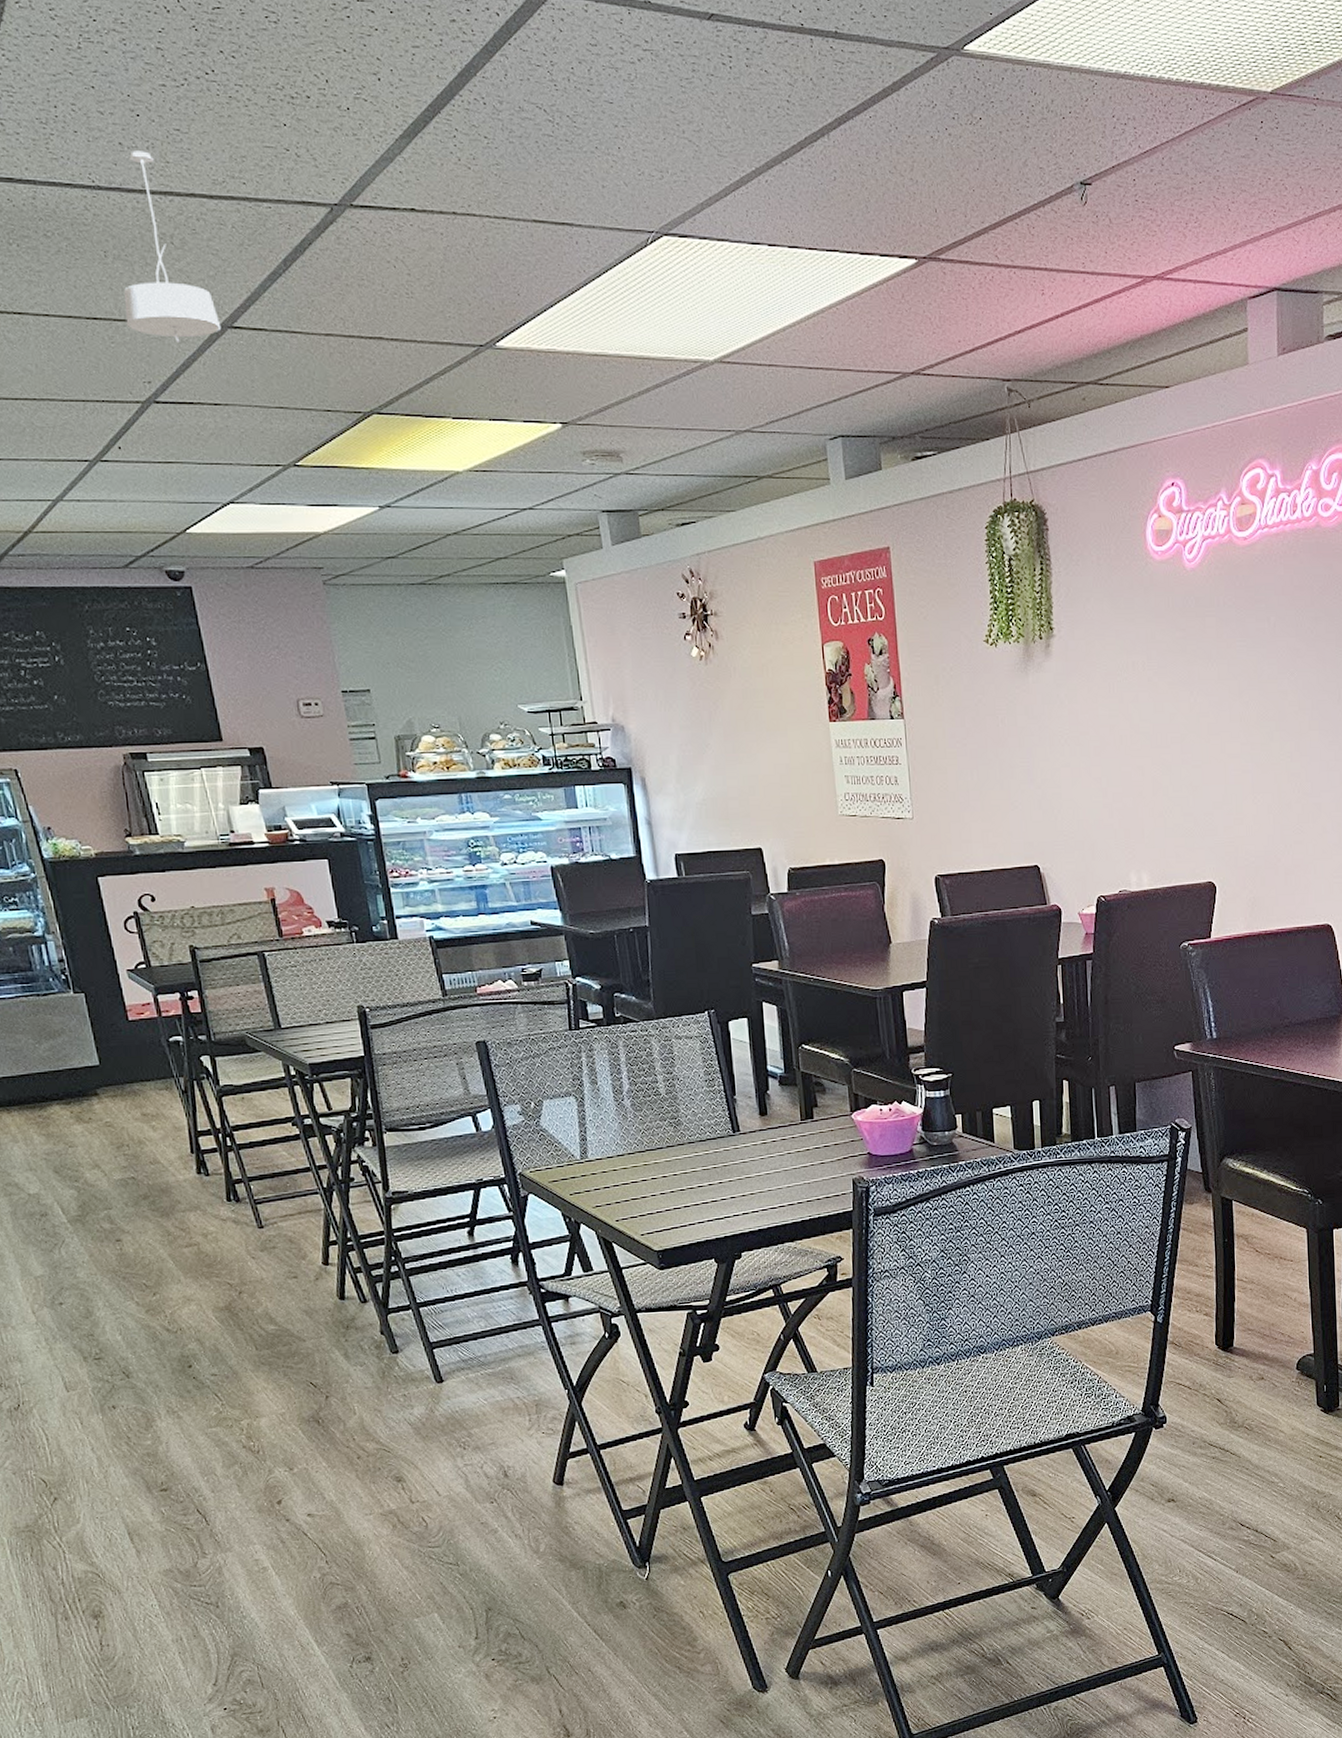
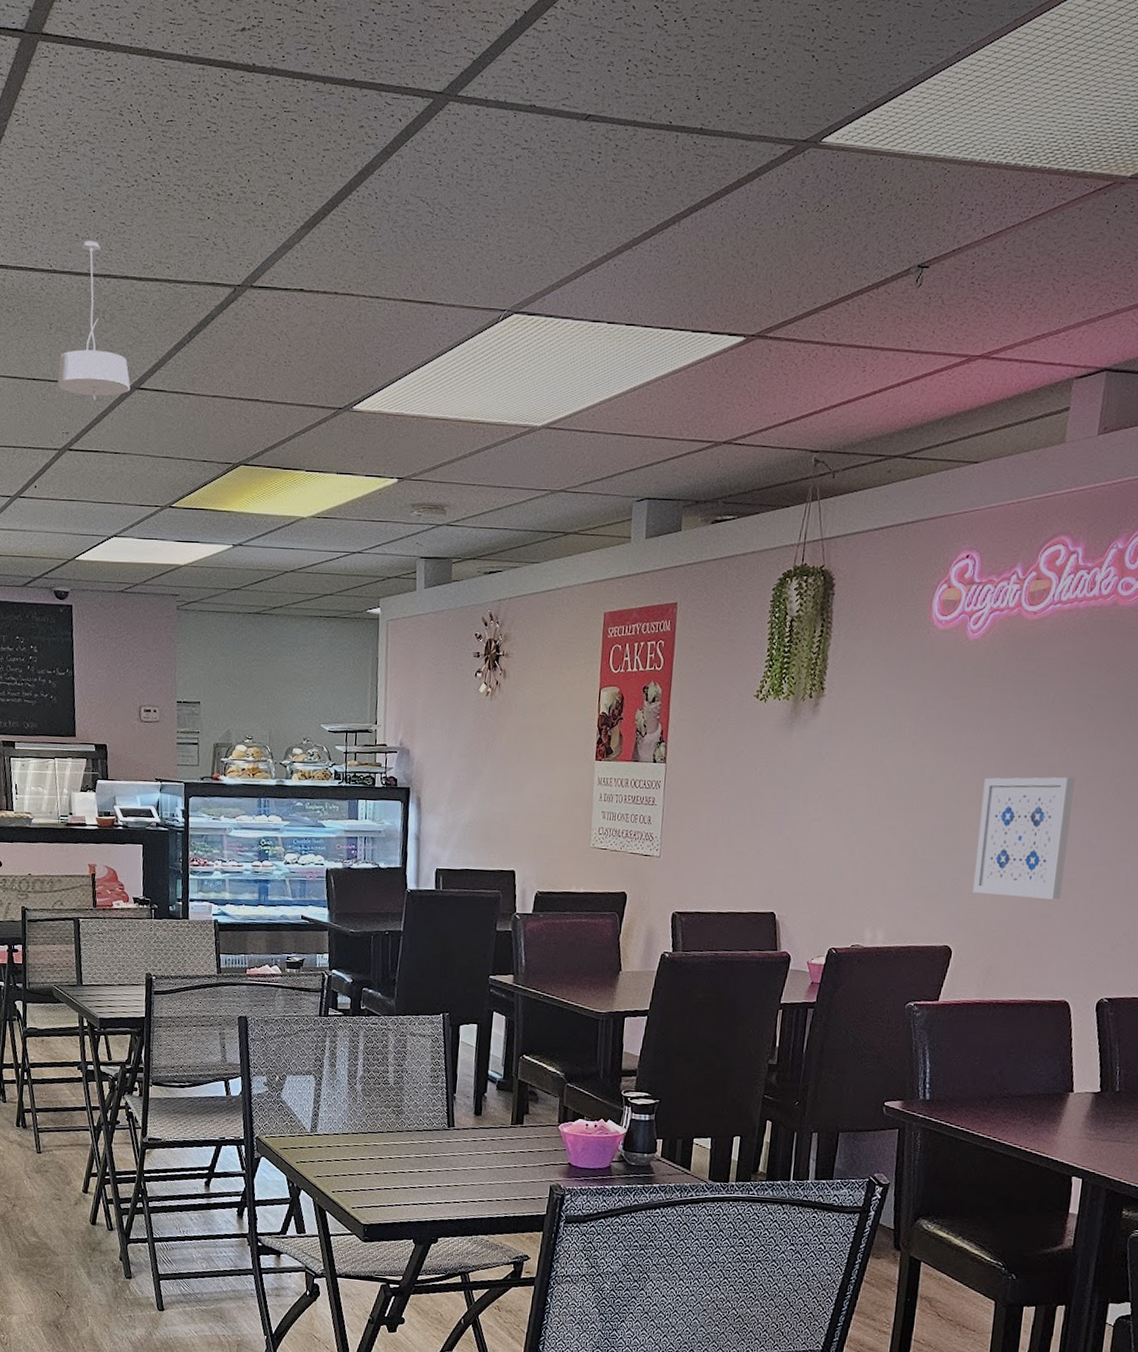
wall art: none [1222,701,1310,826] -> present [973,777,1075,900]

